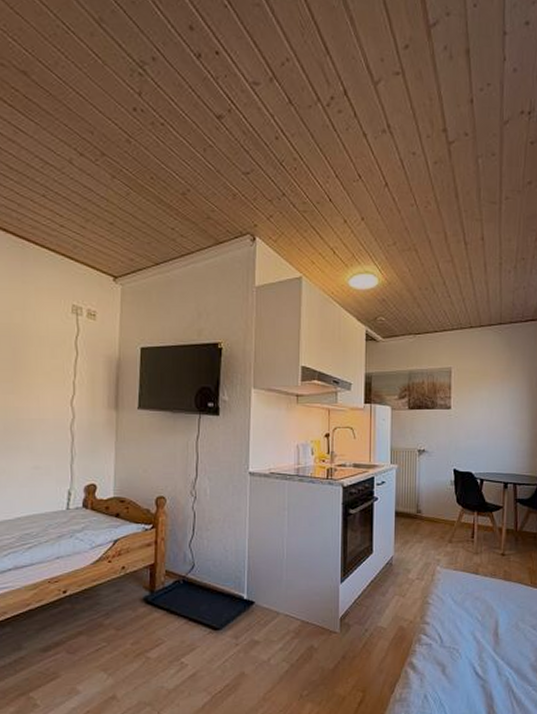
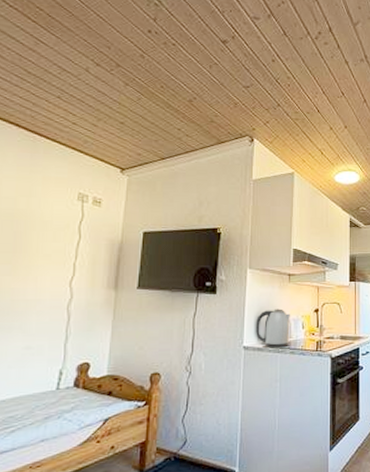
kettle: none [261,432,298,475] -> present [255,309,290,348]

